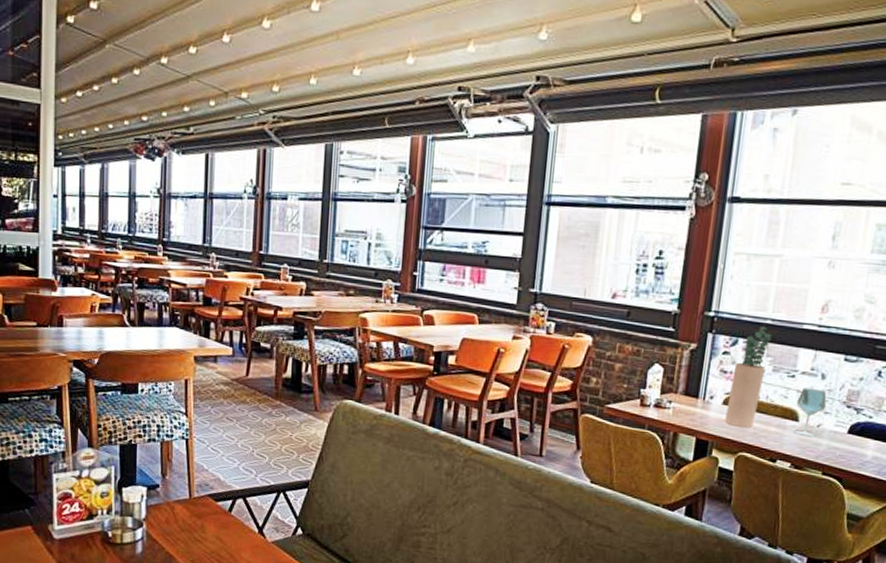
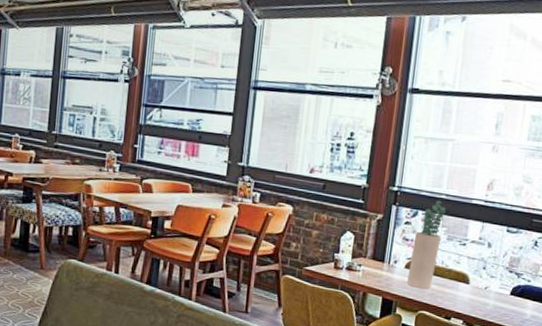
wine glass: present [793,387,827,438] -> none [465,254,493,299]

